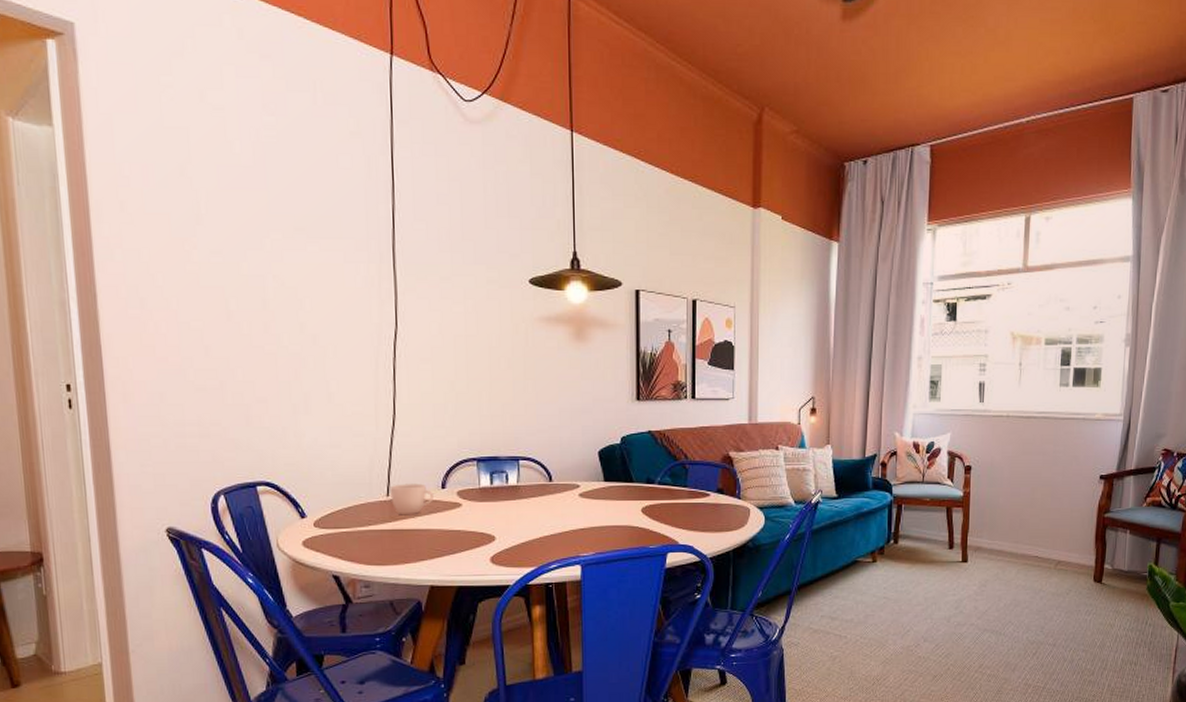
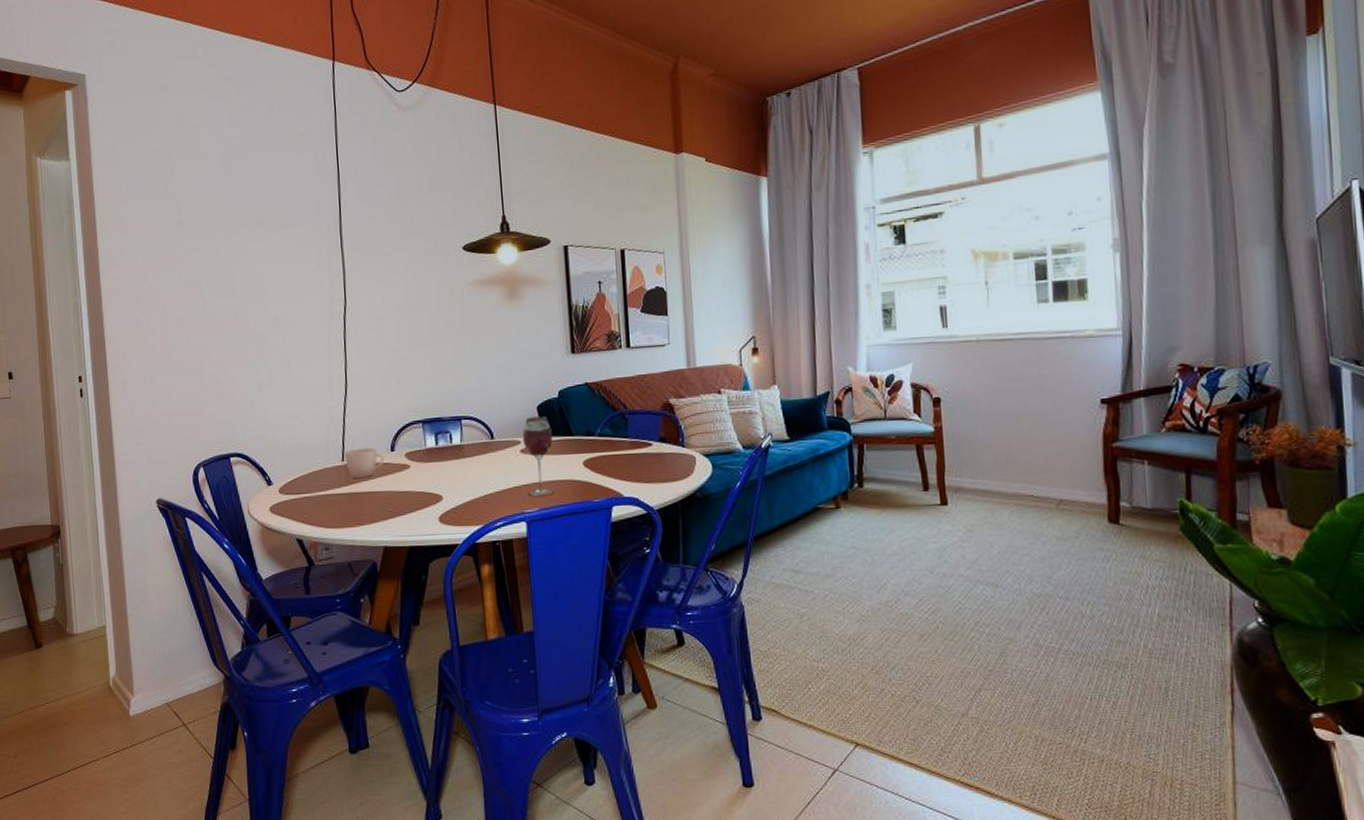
wineglass: none [581,461,612,542] -> present [522,416,553,498]

